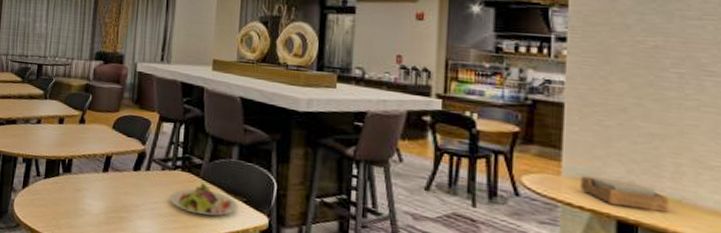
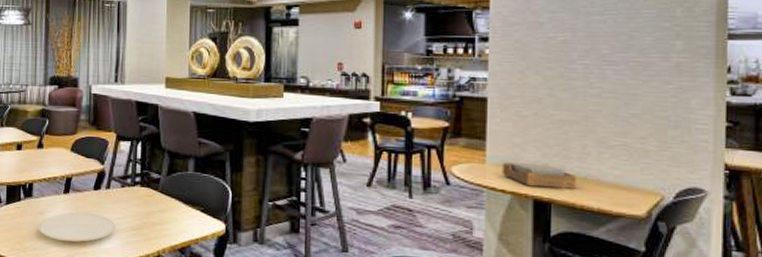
plate: none [74,192,154,224] -> present [38,212,116,242]
salad plate: present [169,183,239,216] -> none [130,196,197,227]

